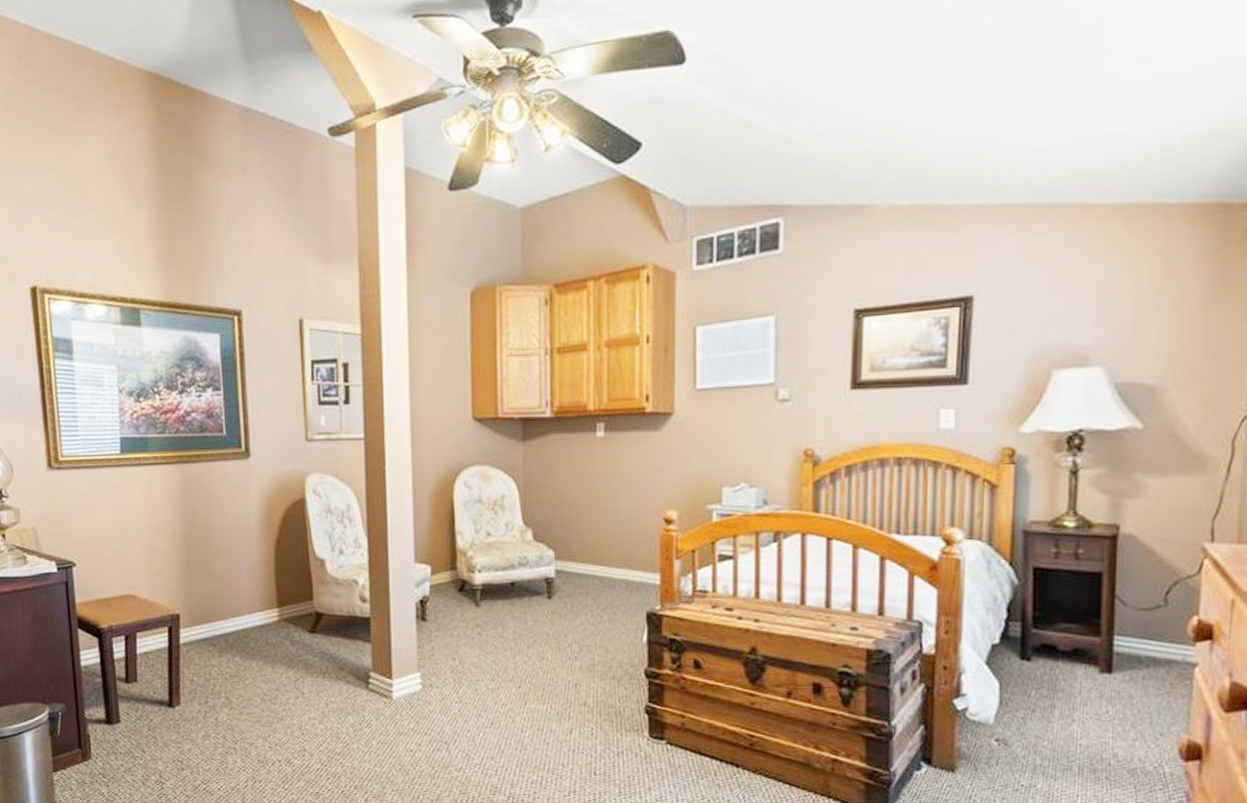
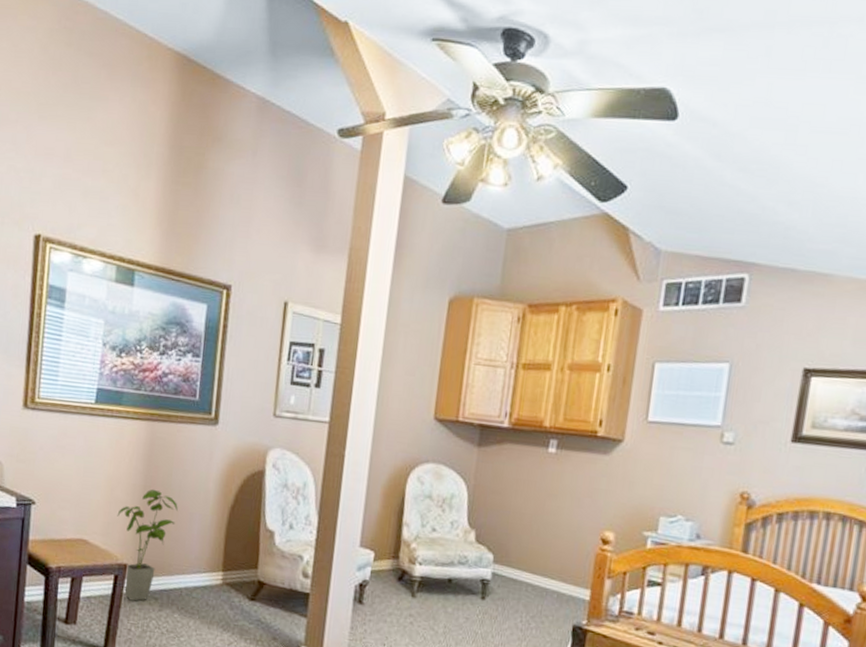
house plant: none [161,533,222,650] -> present [117,489,178,602]

